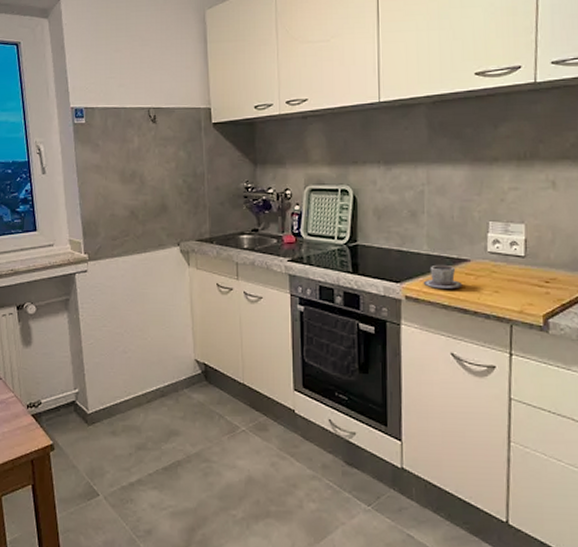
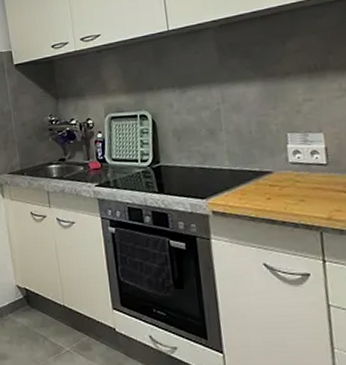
cup: present [423,264,463,289] -> none [228,178,268,202]

